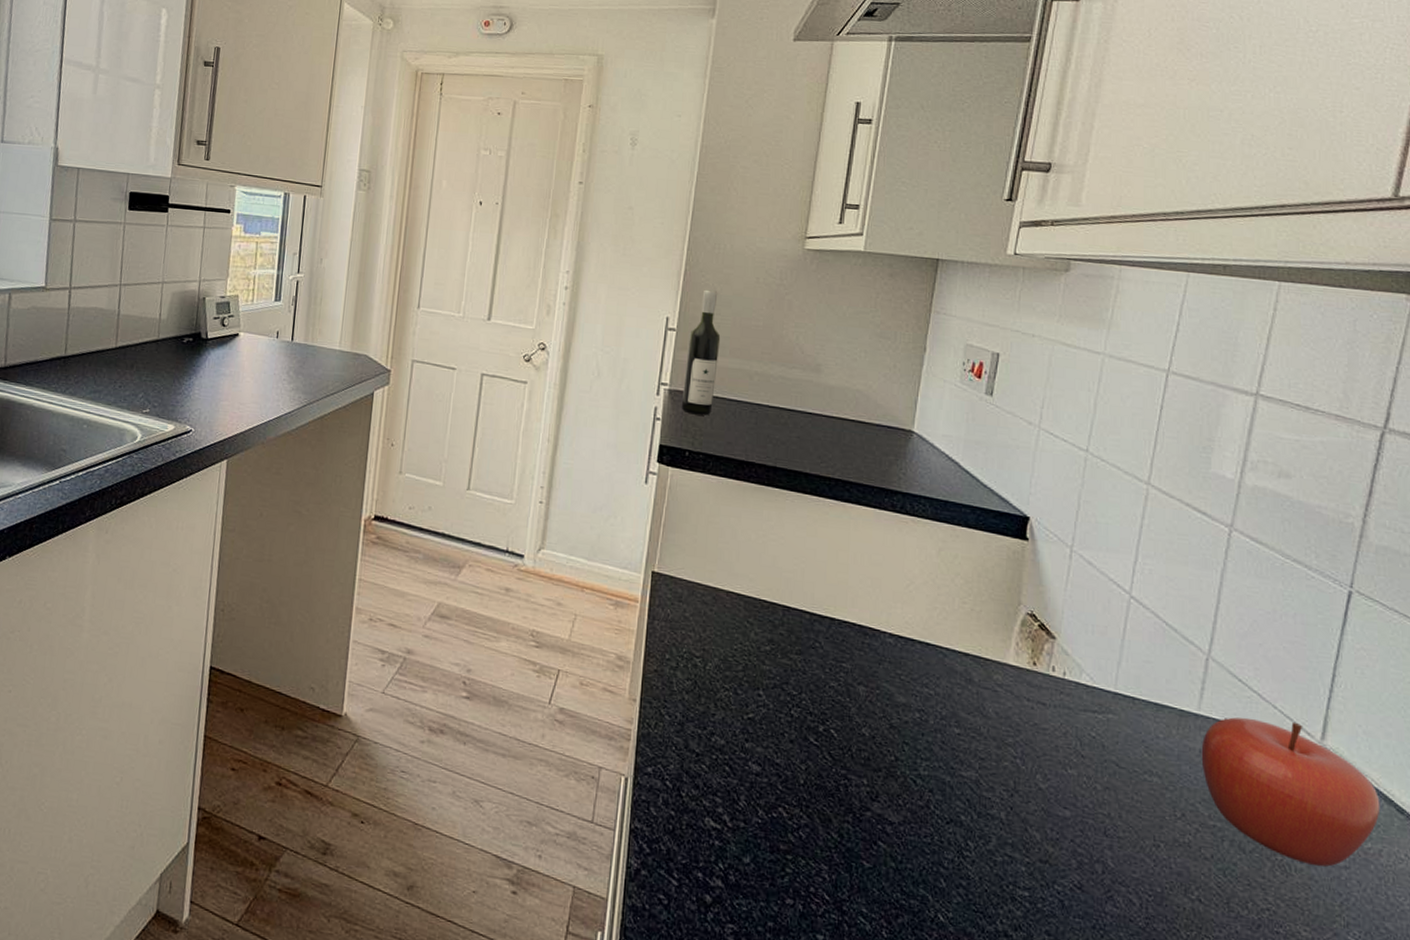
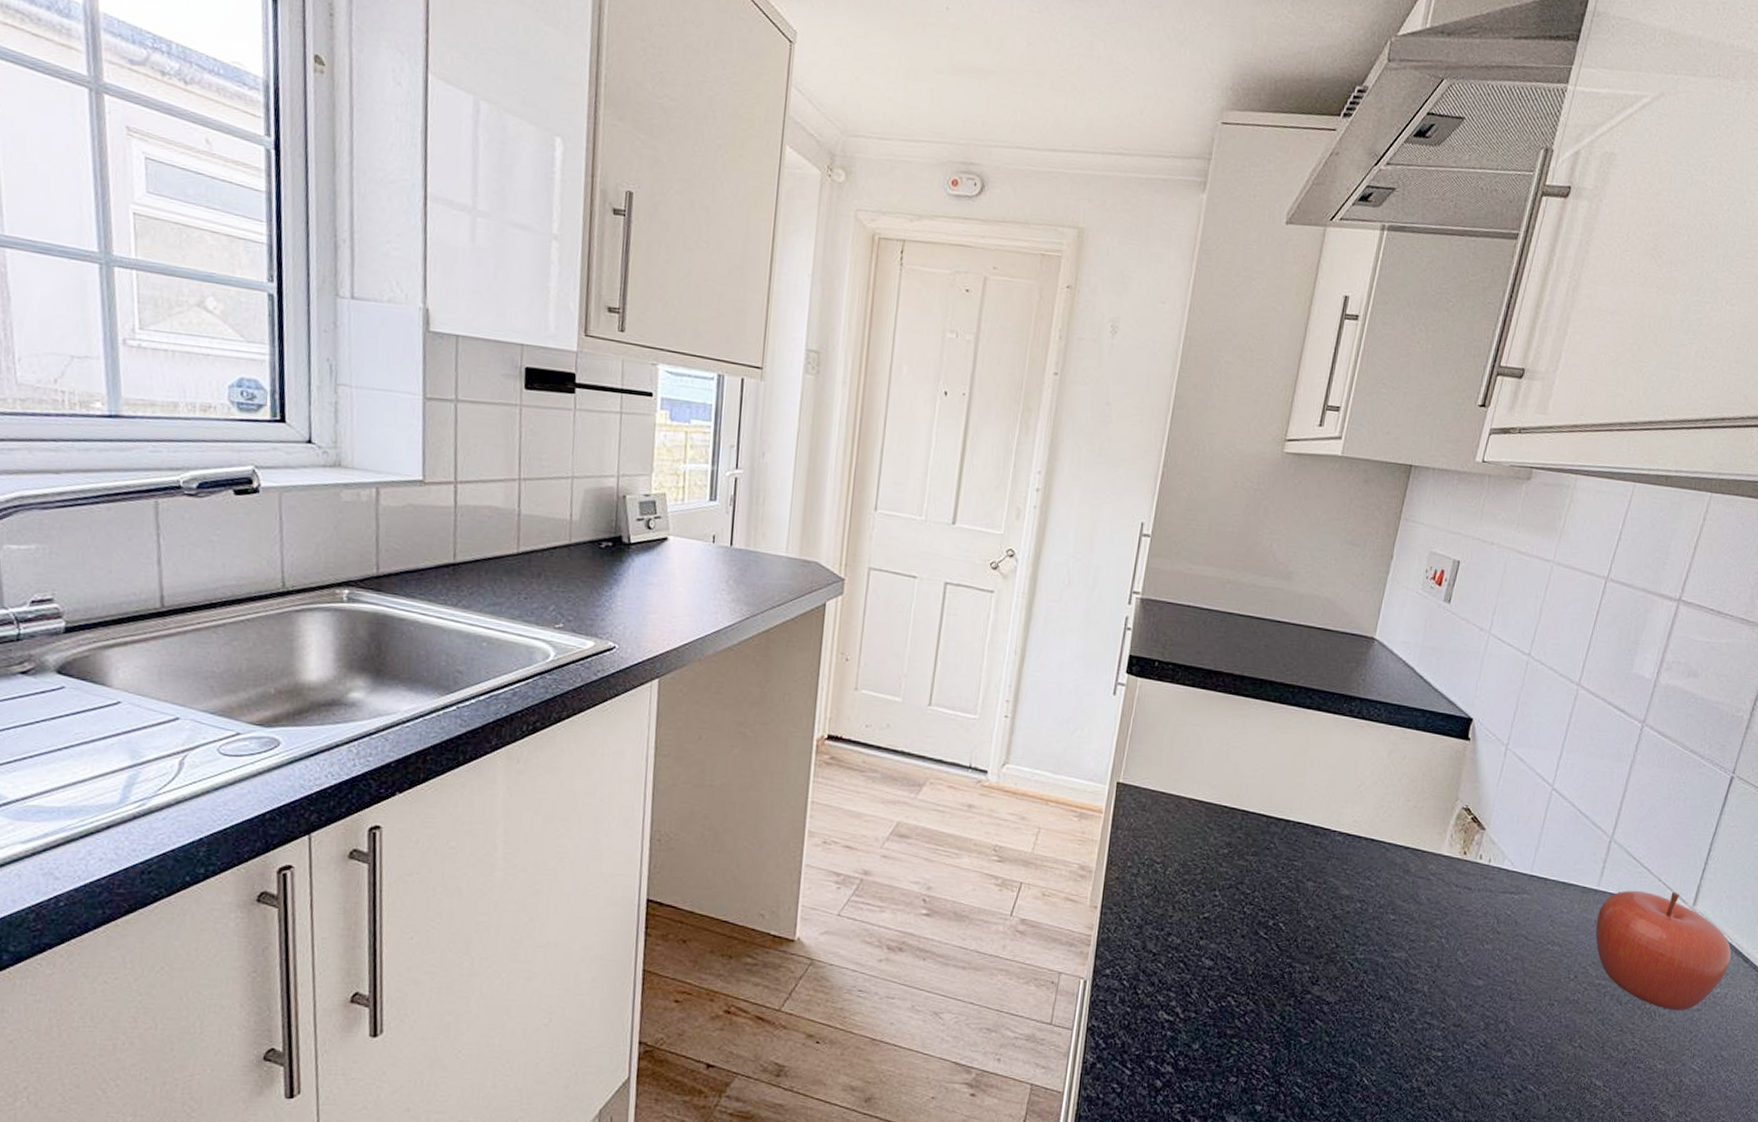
bottle: present [681,289,721,416] -> none [1152,493,1196,625]

